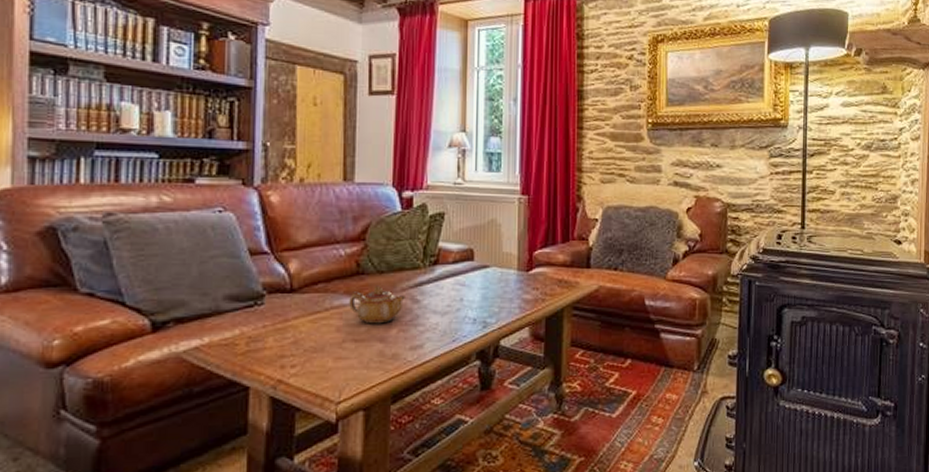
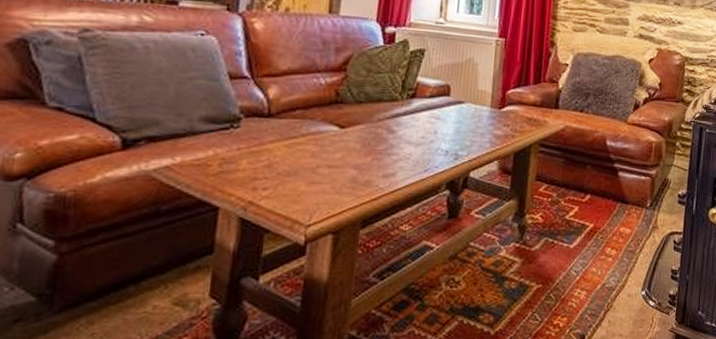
teapot: present [349,285,405,324] -> none [326,114,382,152]

